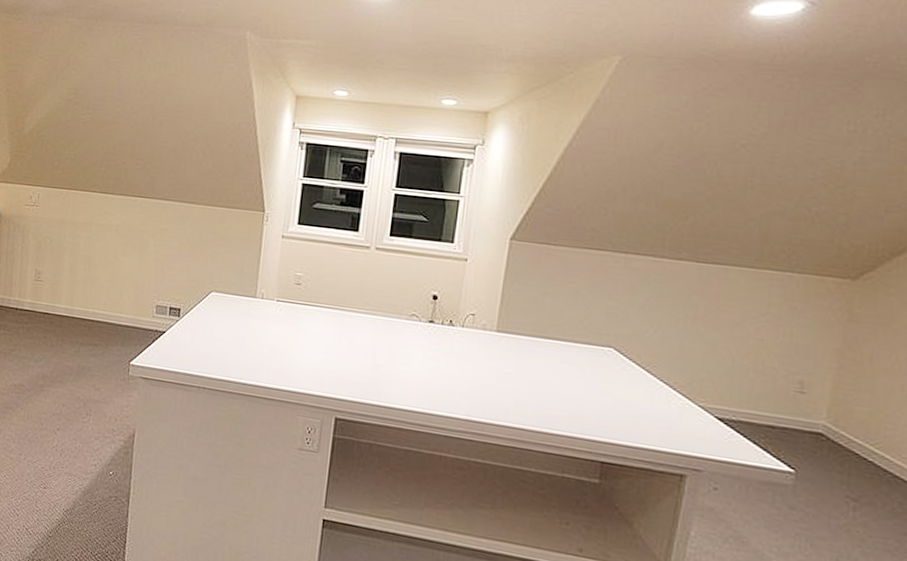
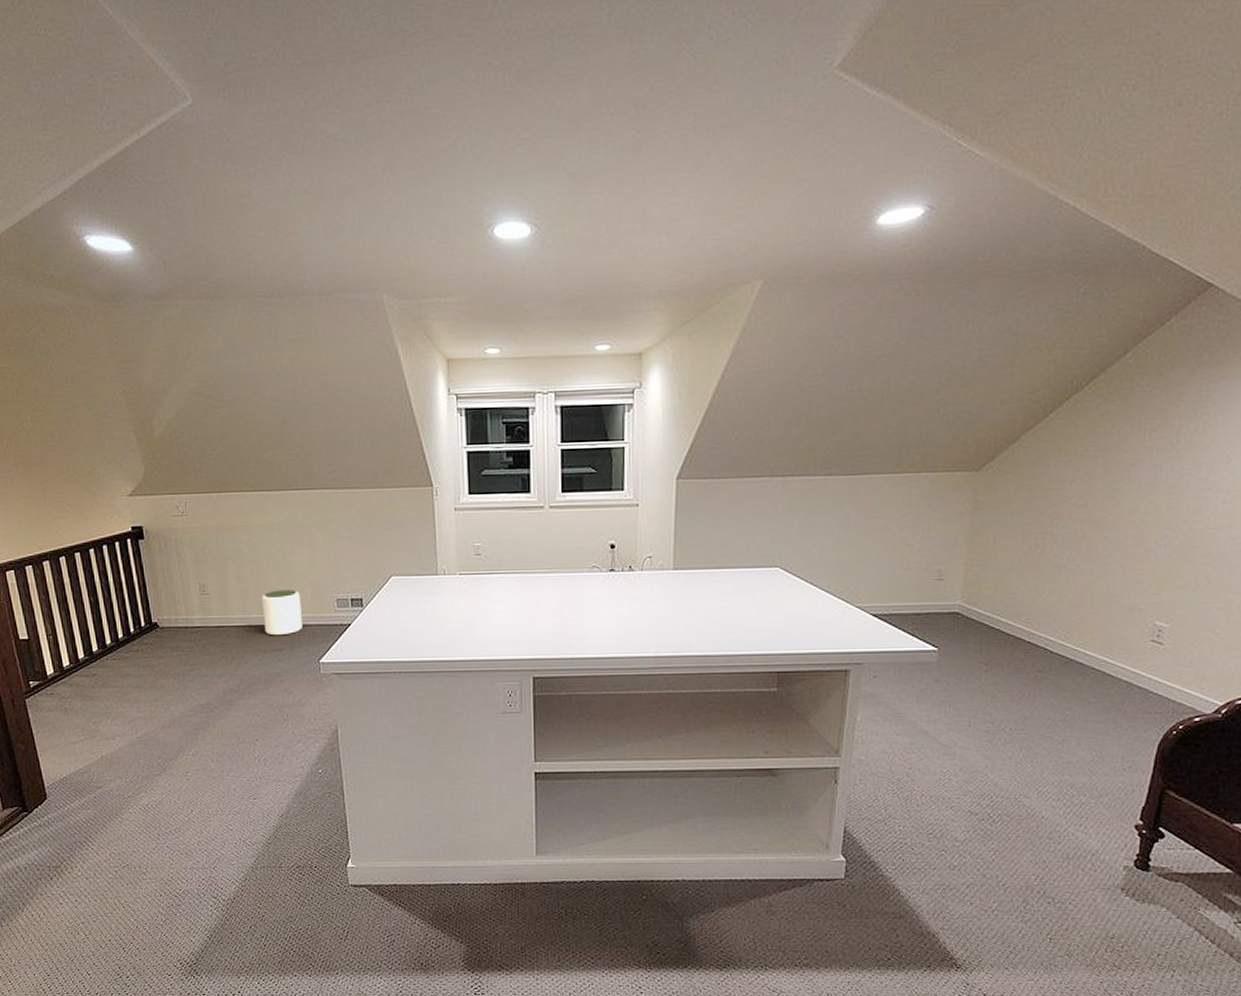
plant pot: none [85,287,124,333] -> present [262,590,302,636]

